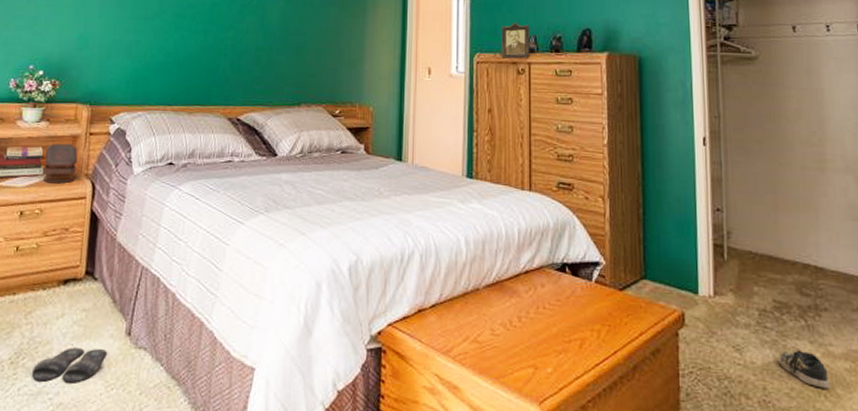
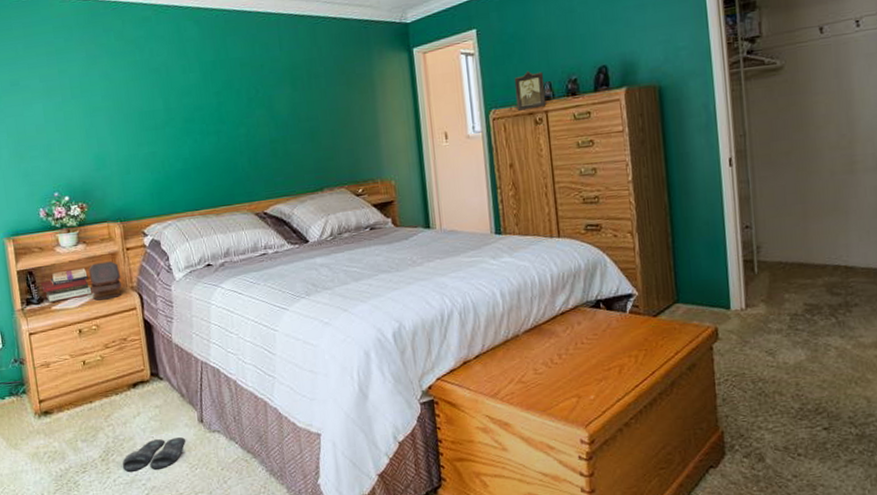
shoe: present [778,349,829,389] -> none [810,345,860,377]

